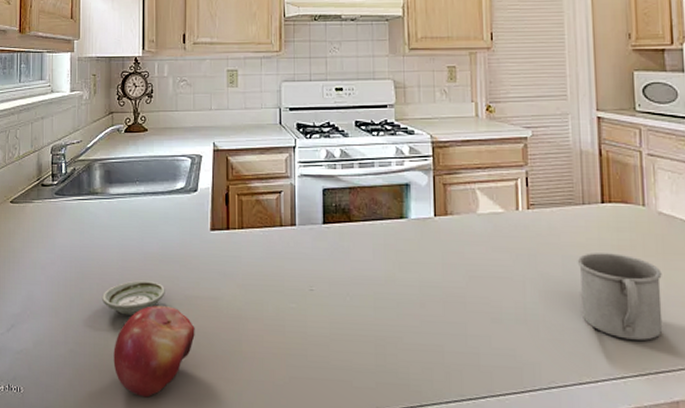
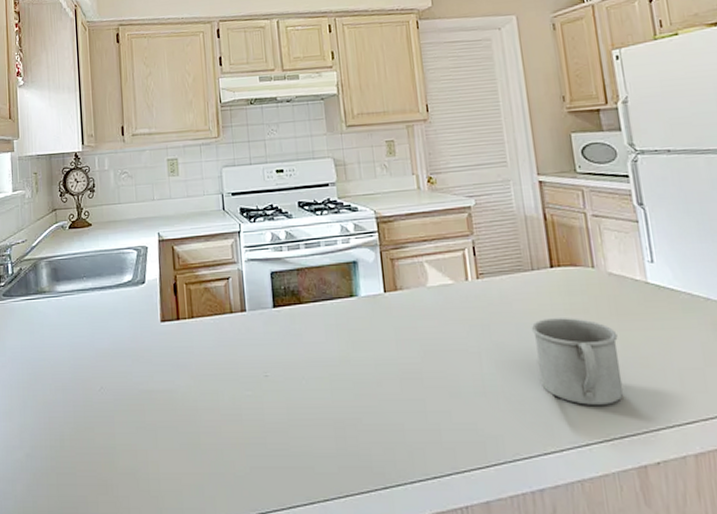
saucer: present [102,280,165,316] -> none [56,378,119,415]
fruit: present [113,306,195,398] -> none [70,402,152,498]

